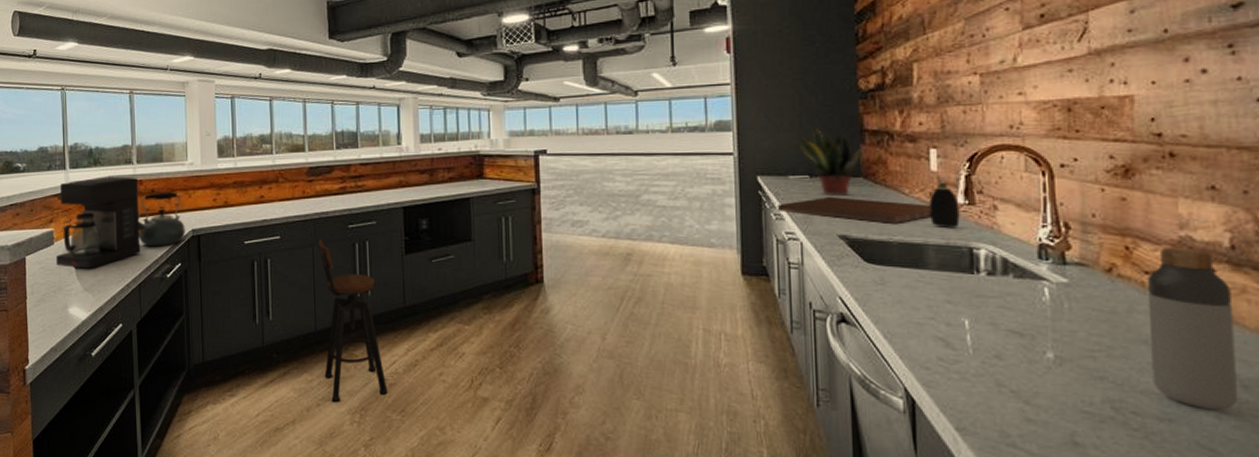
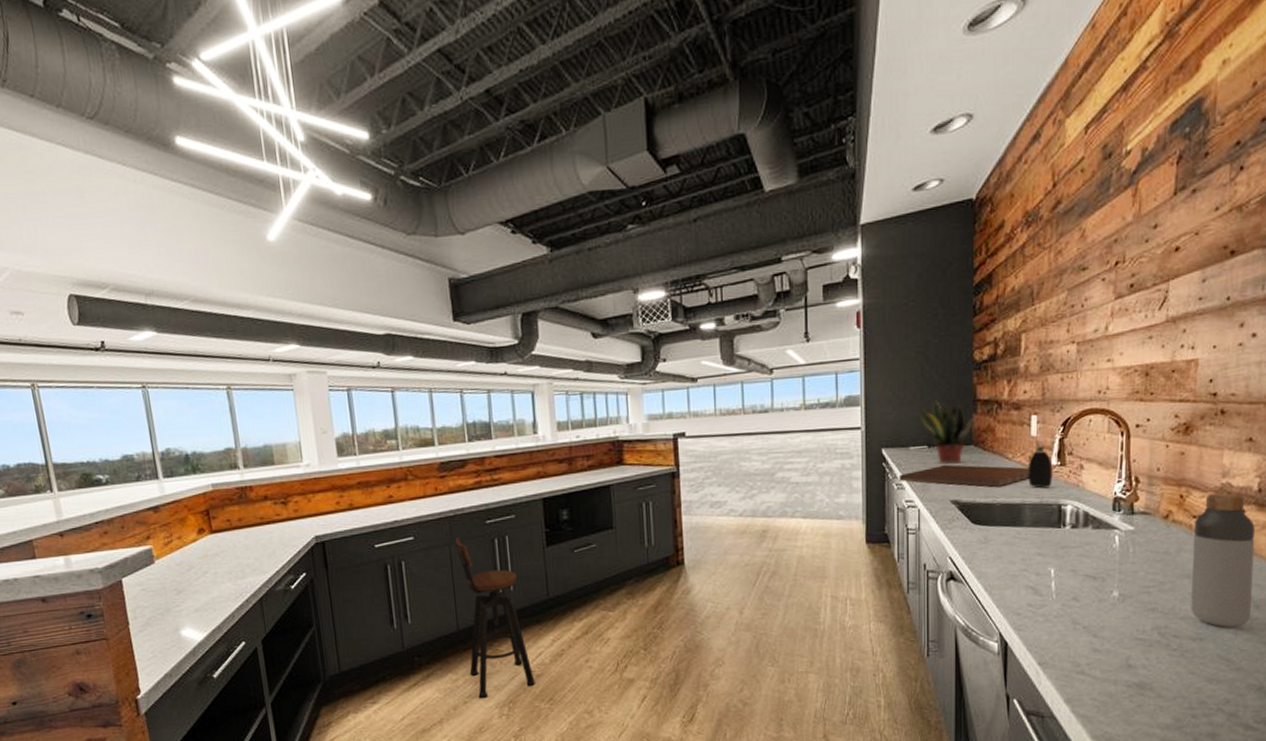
coffee maker: present [56,176,141,269] -> none [154,483,259,587]
kettle: present [138,192,185,247] -> none [251,497,308,558]

